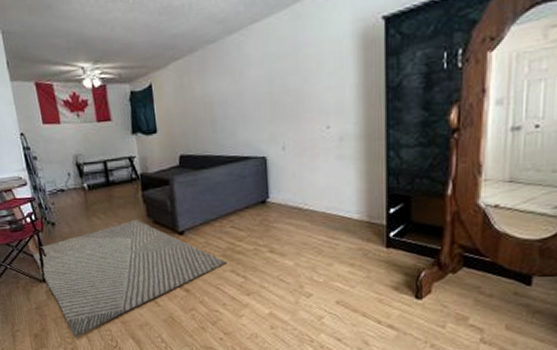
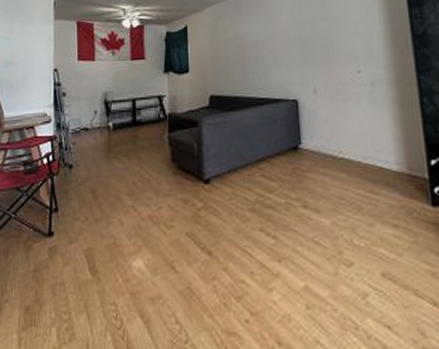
rug: present [31,219,226,337] -> none [41,163,255,312]

